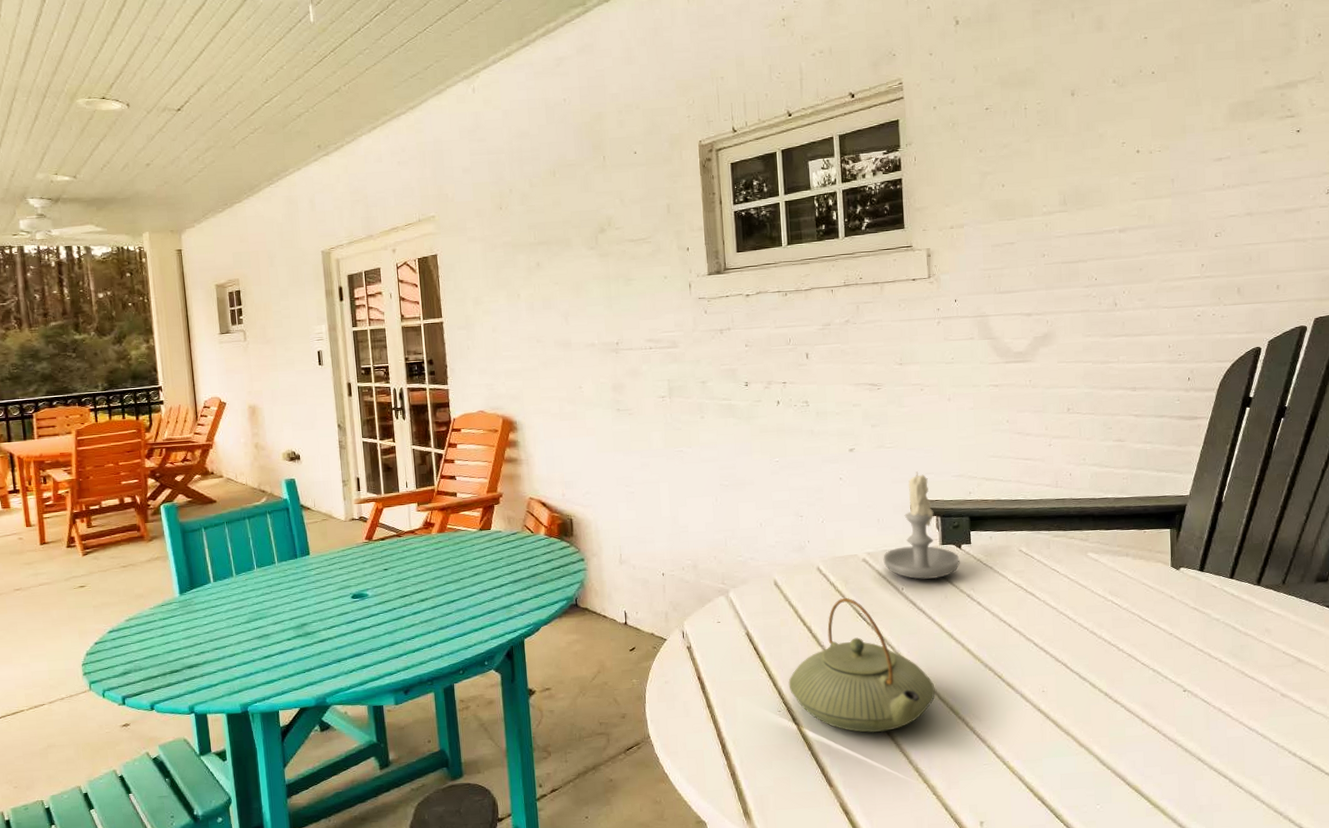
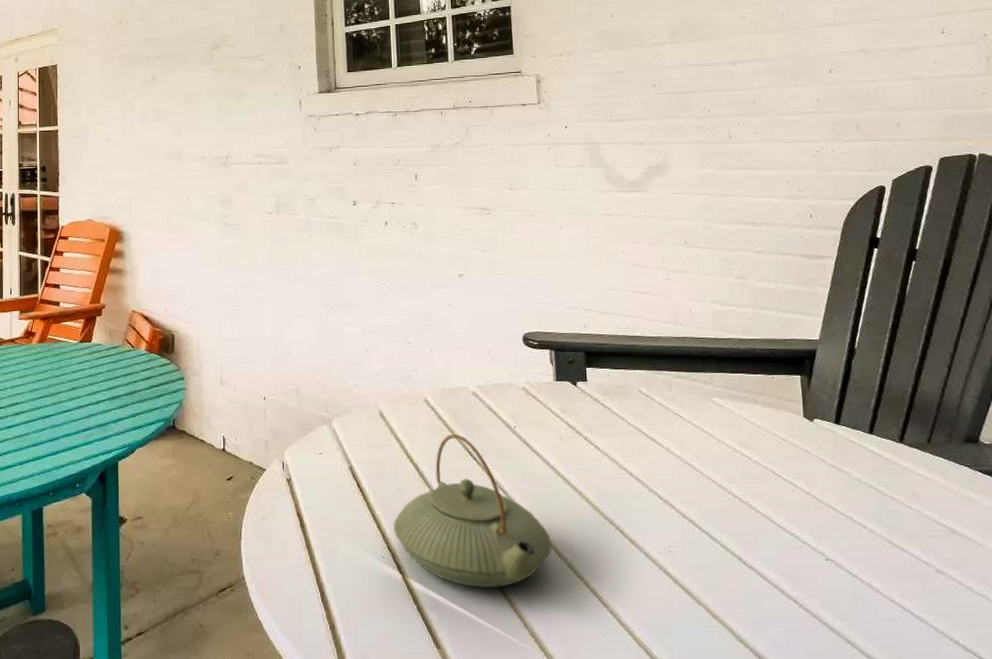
candle: present [883,471,960,579] -> none [494,301,576,418]

